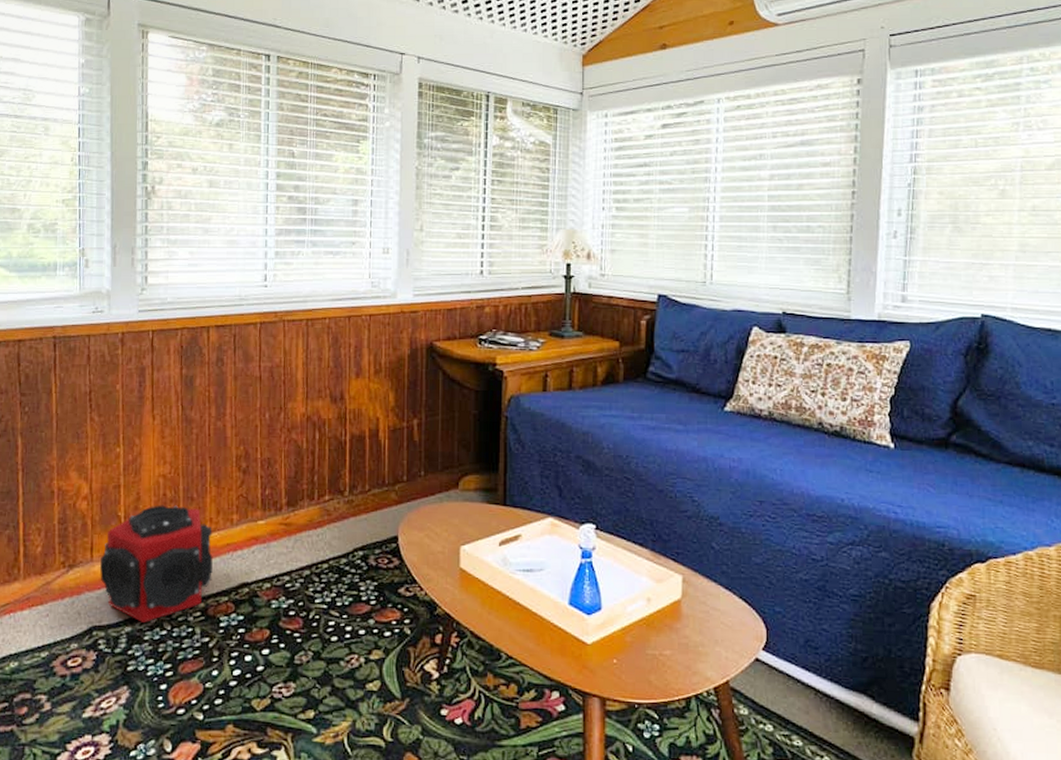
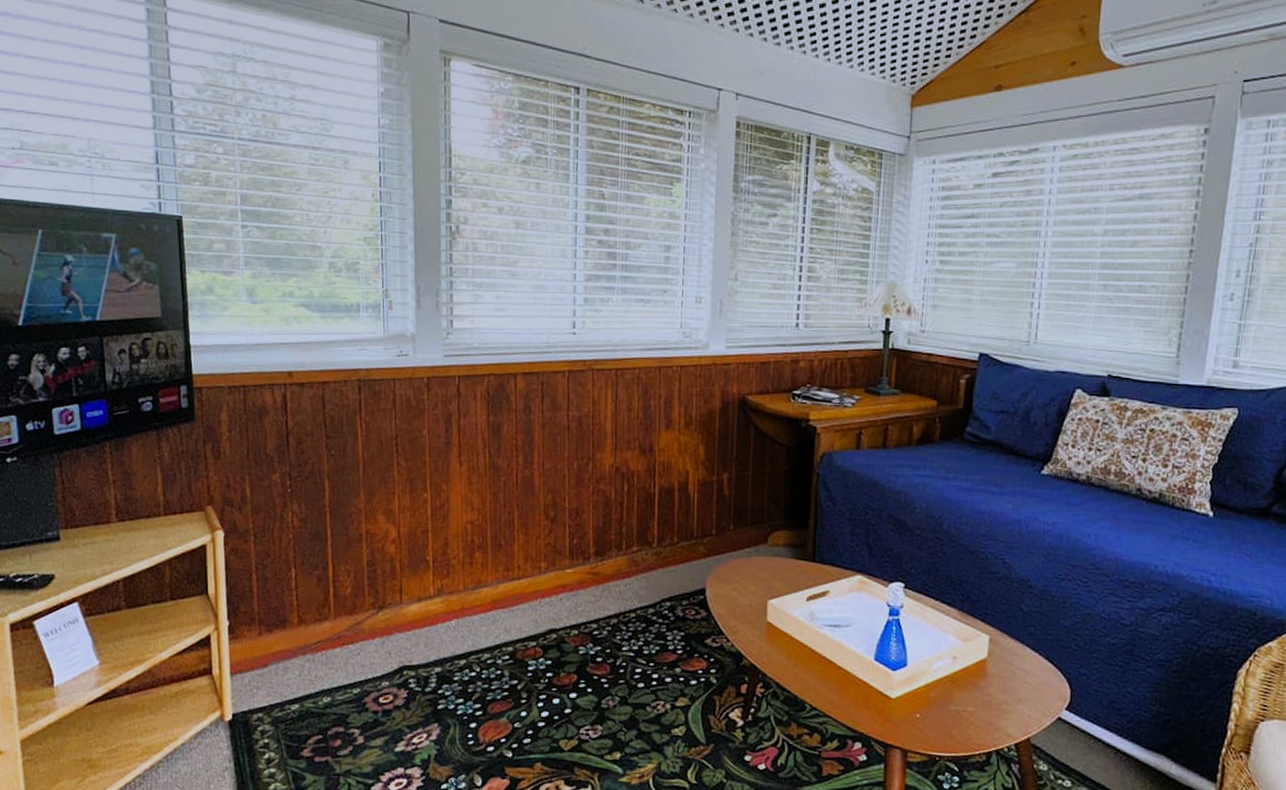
speaker: present [99,505,213,624] -> none [408,550,521,665]

